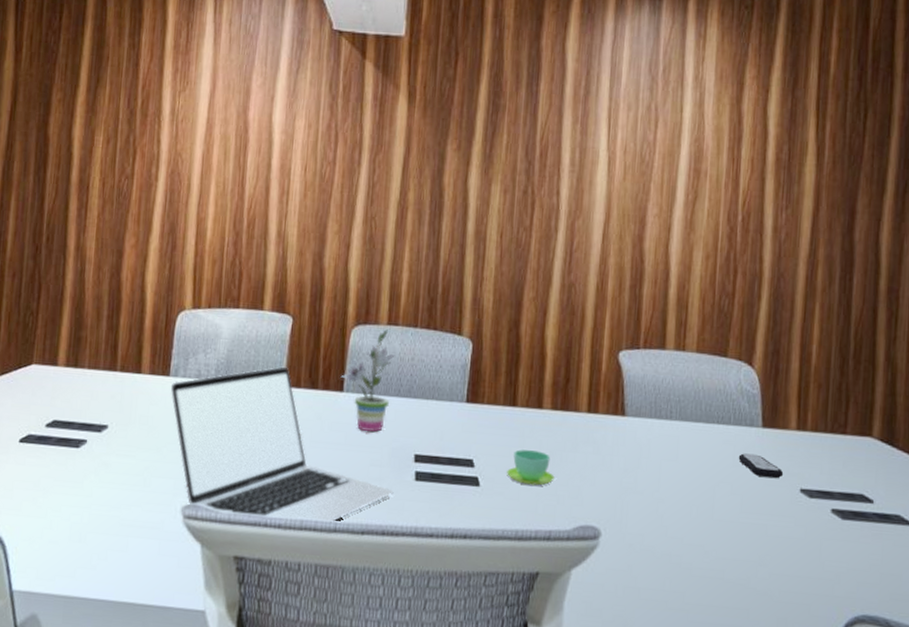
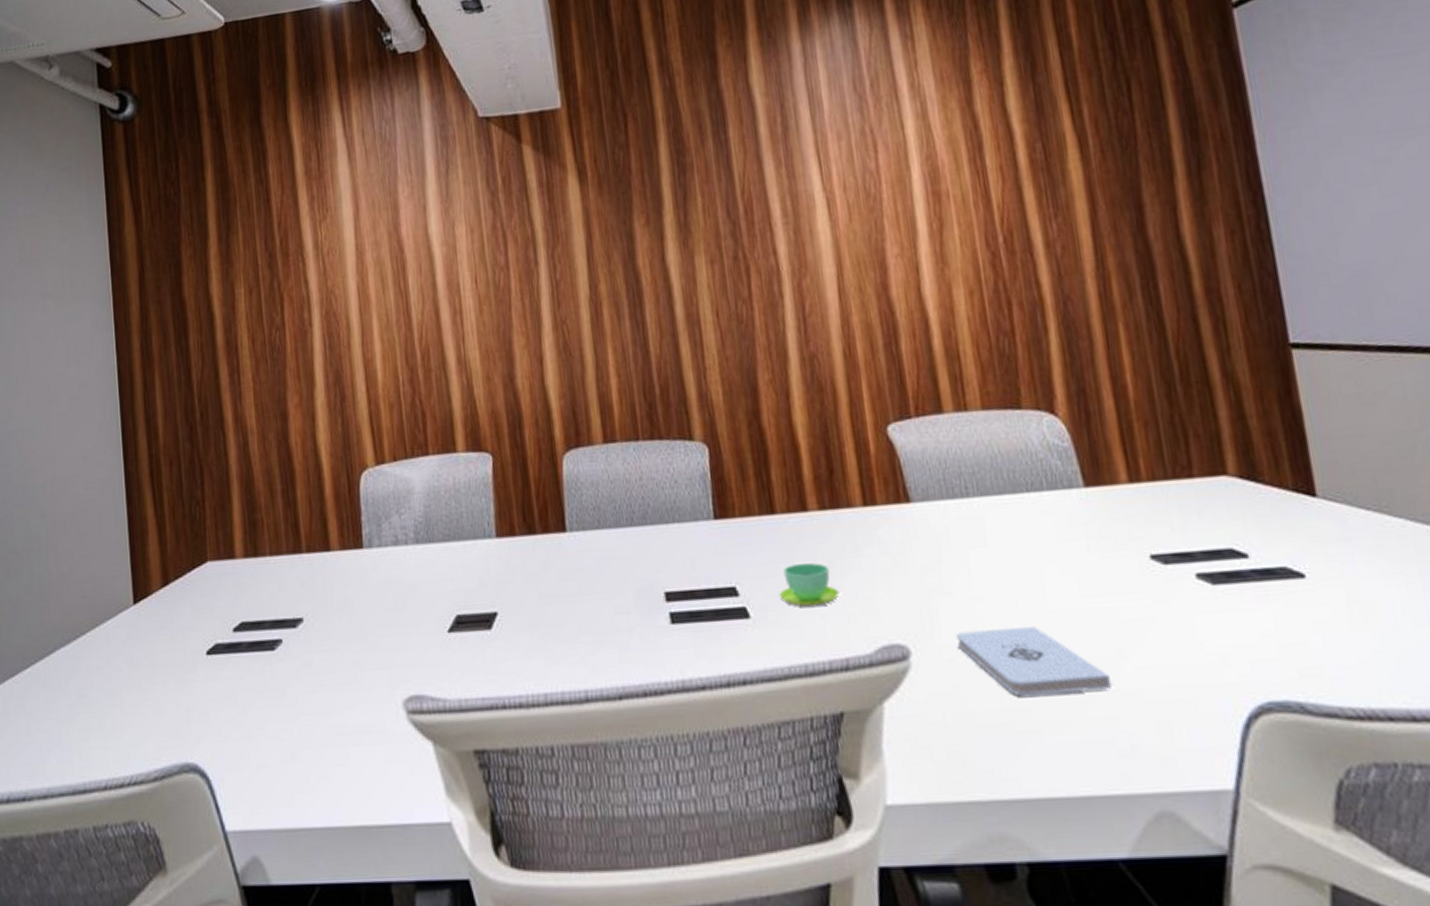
laptop: present [170,366,394,523] -> none [366,514,648,699]
potted plant: present [340,329,395,432] -> none [560,449,623,576]
notepad: none [639,524,749,587] -> present [957,625,1111,696]
remote control: present [738,453,784,478] -> none [1062,521,1125,548]

